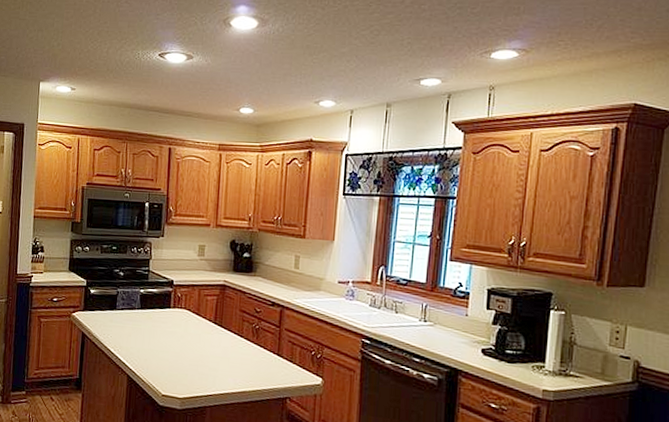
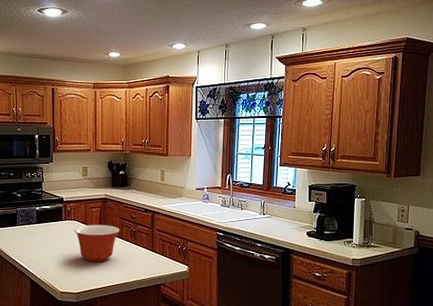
mixing bowl: none [183,315,240,363] -> present [73,225,120,262]

